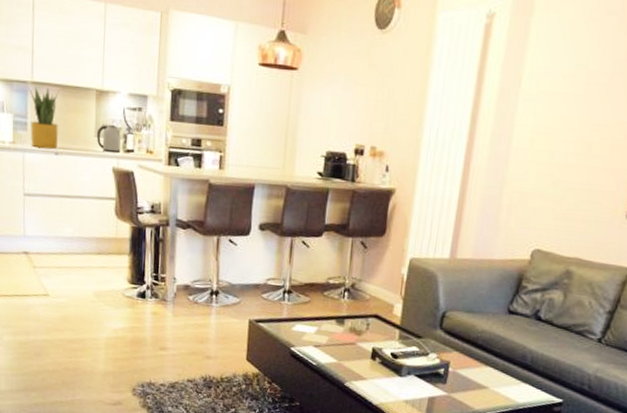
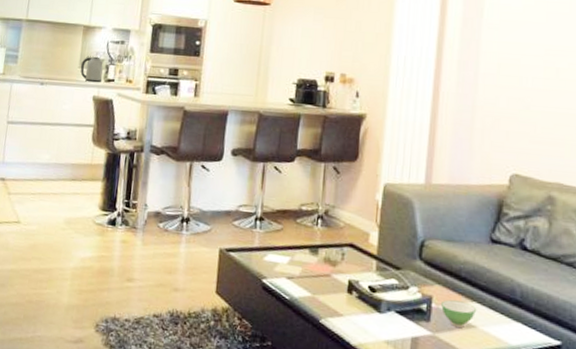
planter: present [28,87,60,150] -> none [19,25,51,80]
bowl: none [457,364,490,388] -> present [441,299,477,327]

